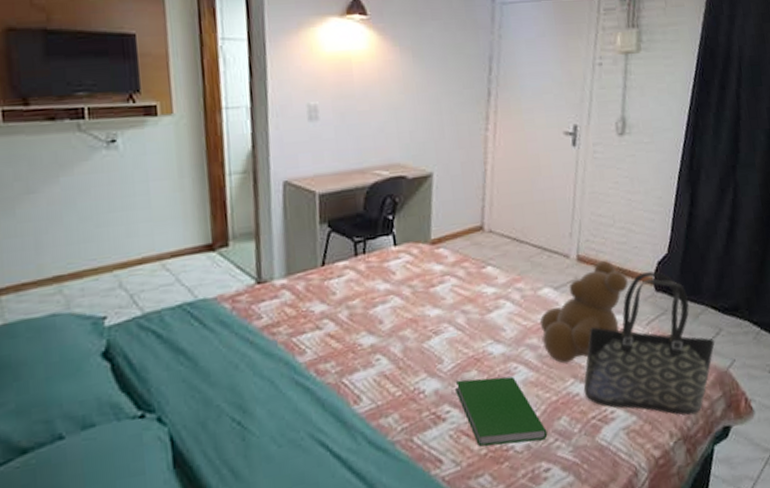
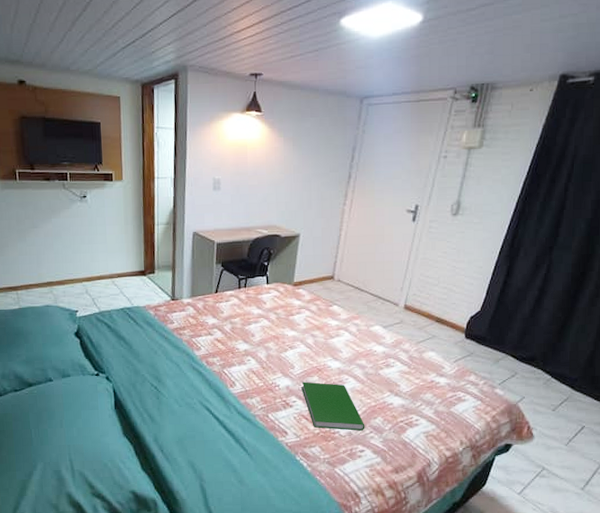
teddy bear: present [539,260,628,364] -> none [369,310,443,381]
tote bag: present [583,271,715,416] -> none [396,323,510,432]

